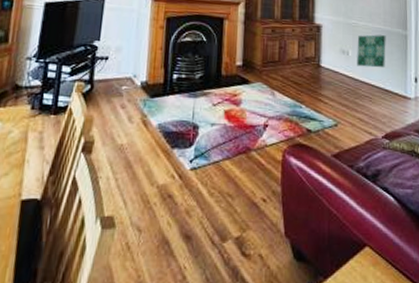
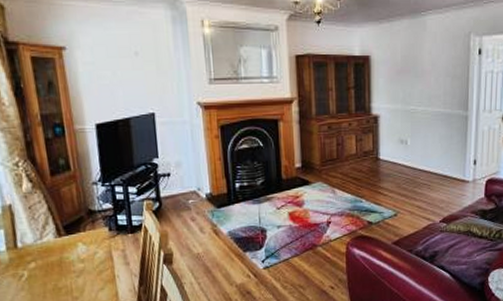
wall art: present [357,35,386,68] -> none [416,119,446,155]

